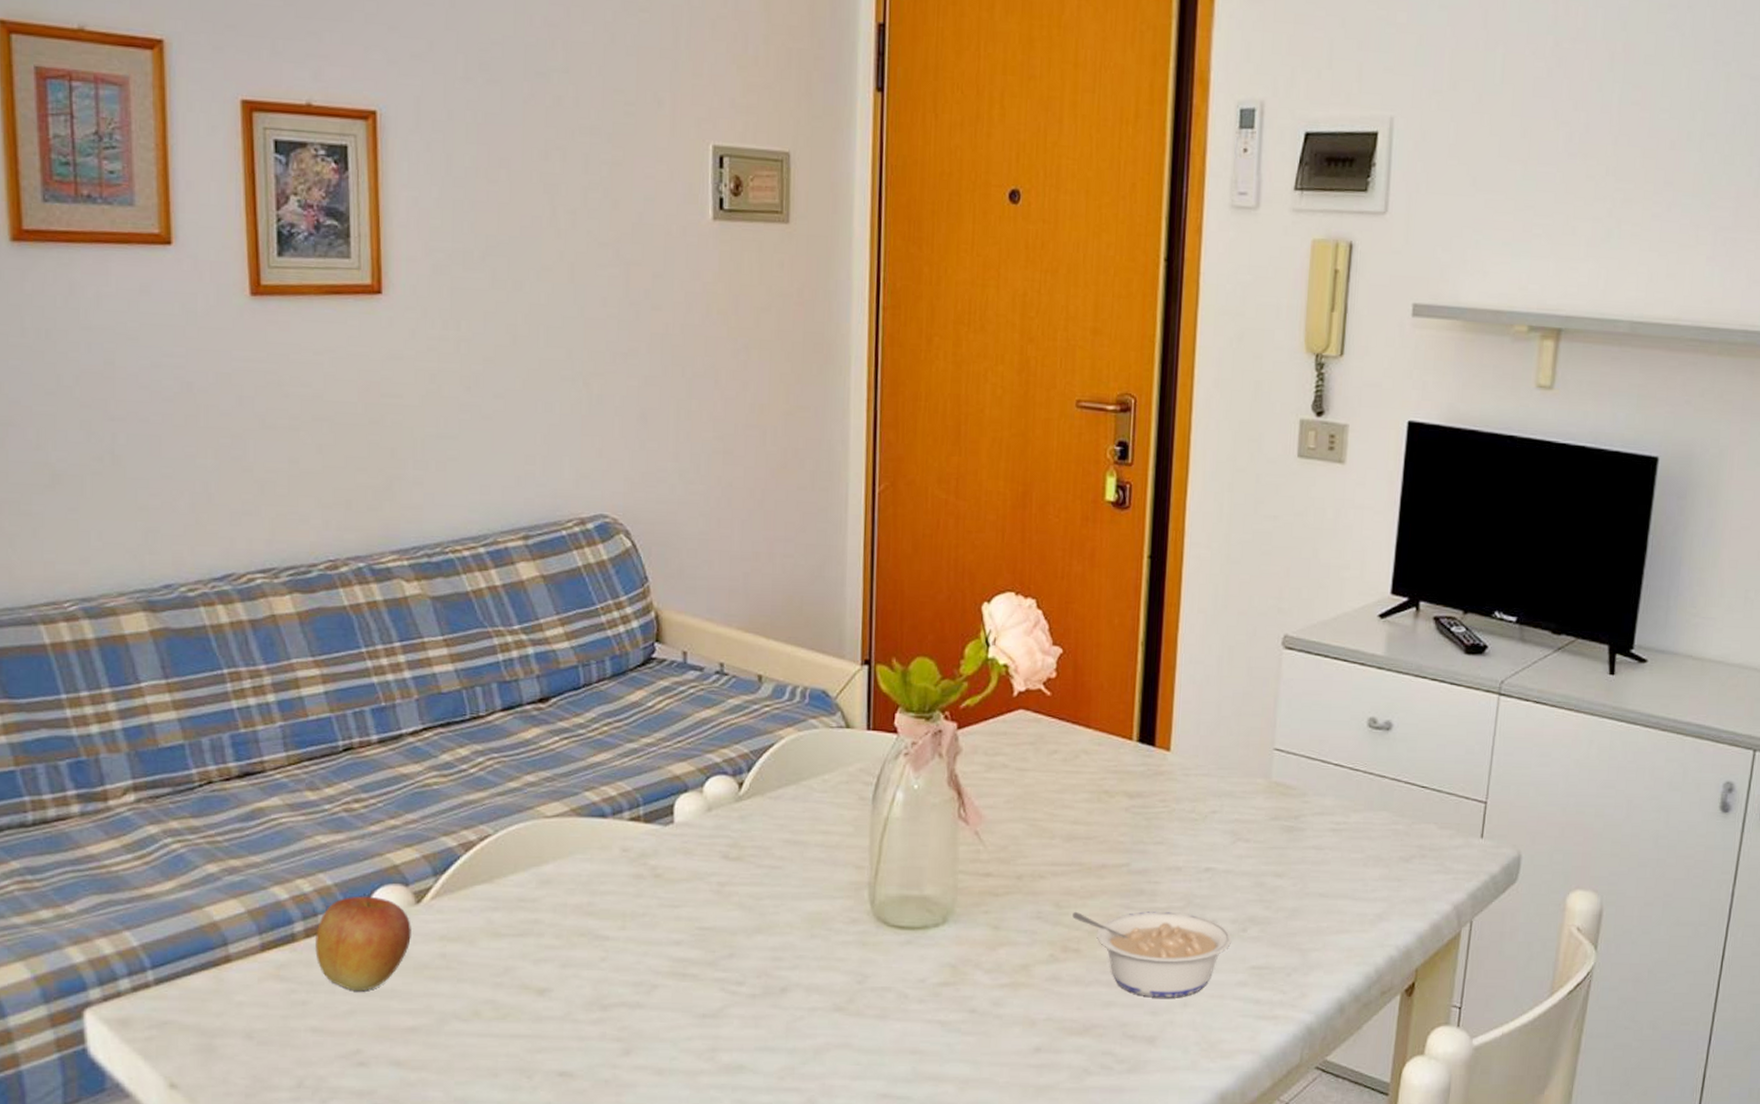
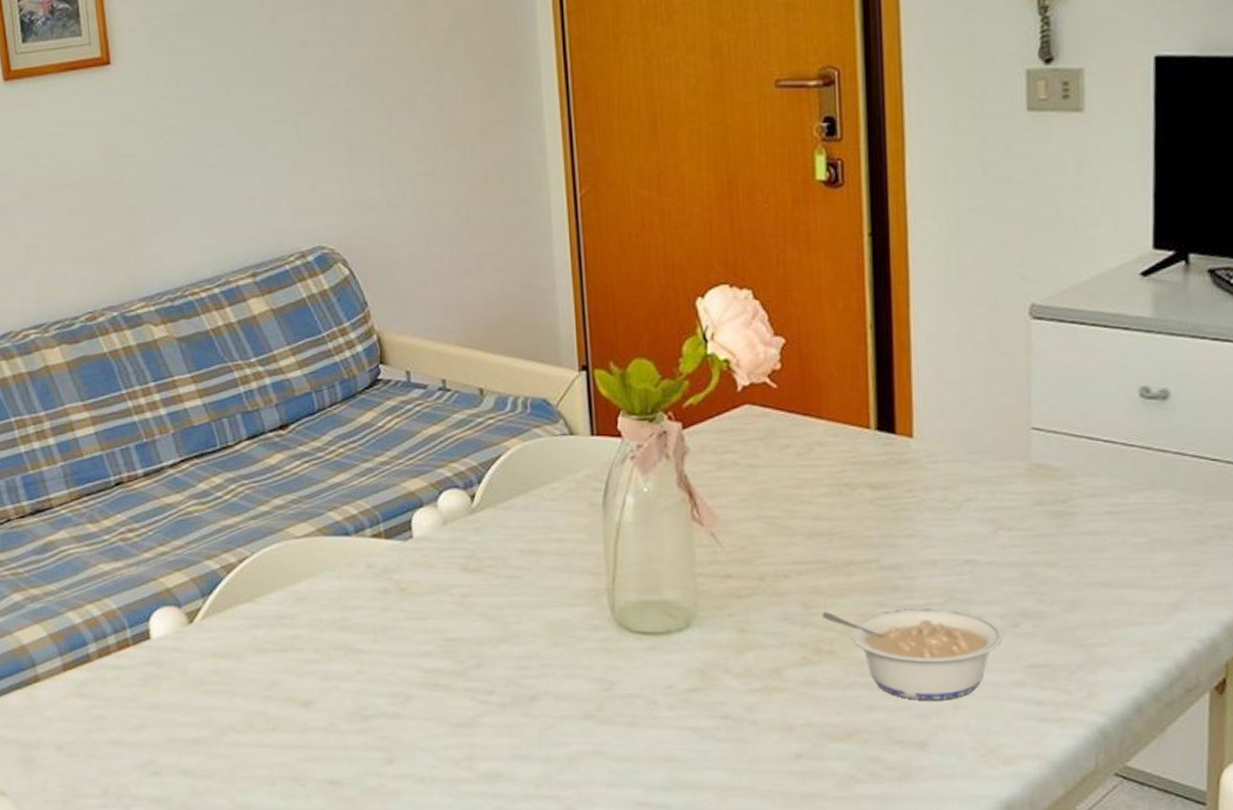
apple: present [315,896,411,992] -> none [107,618,188,706]

